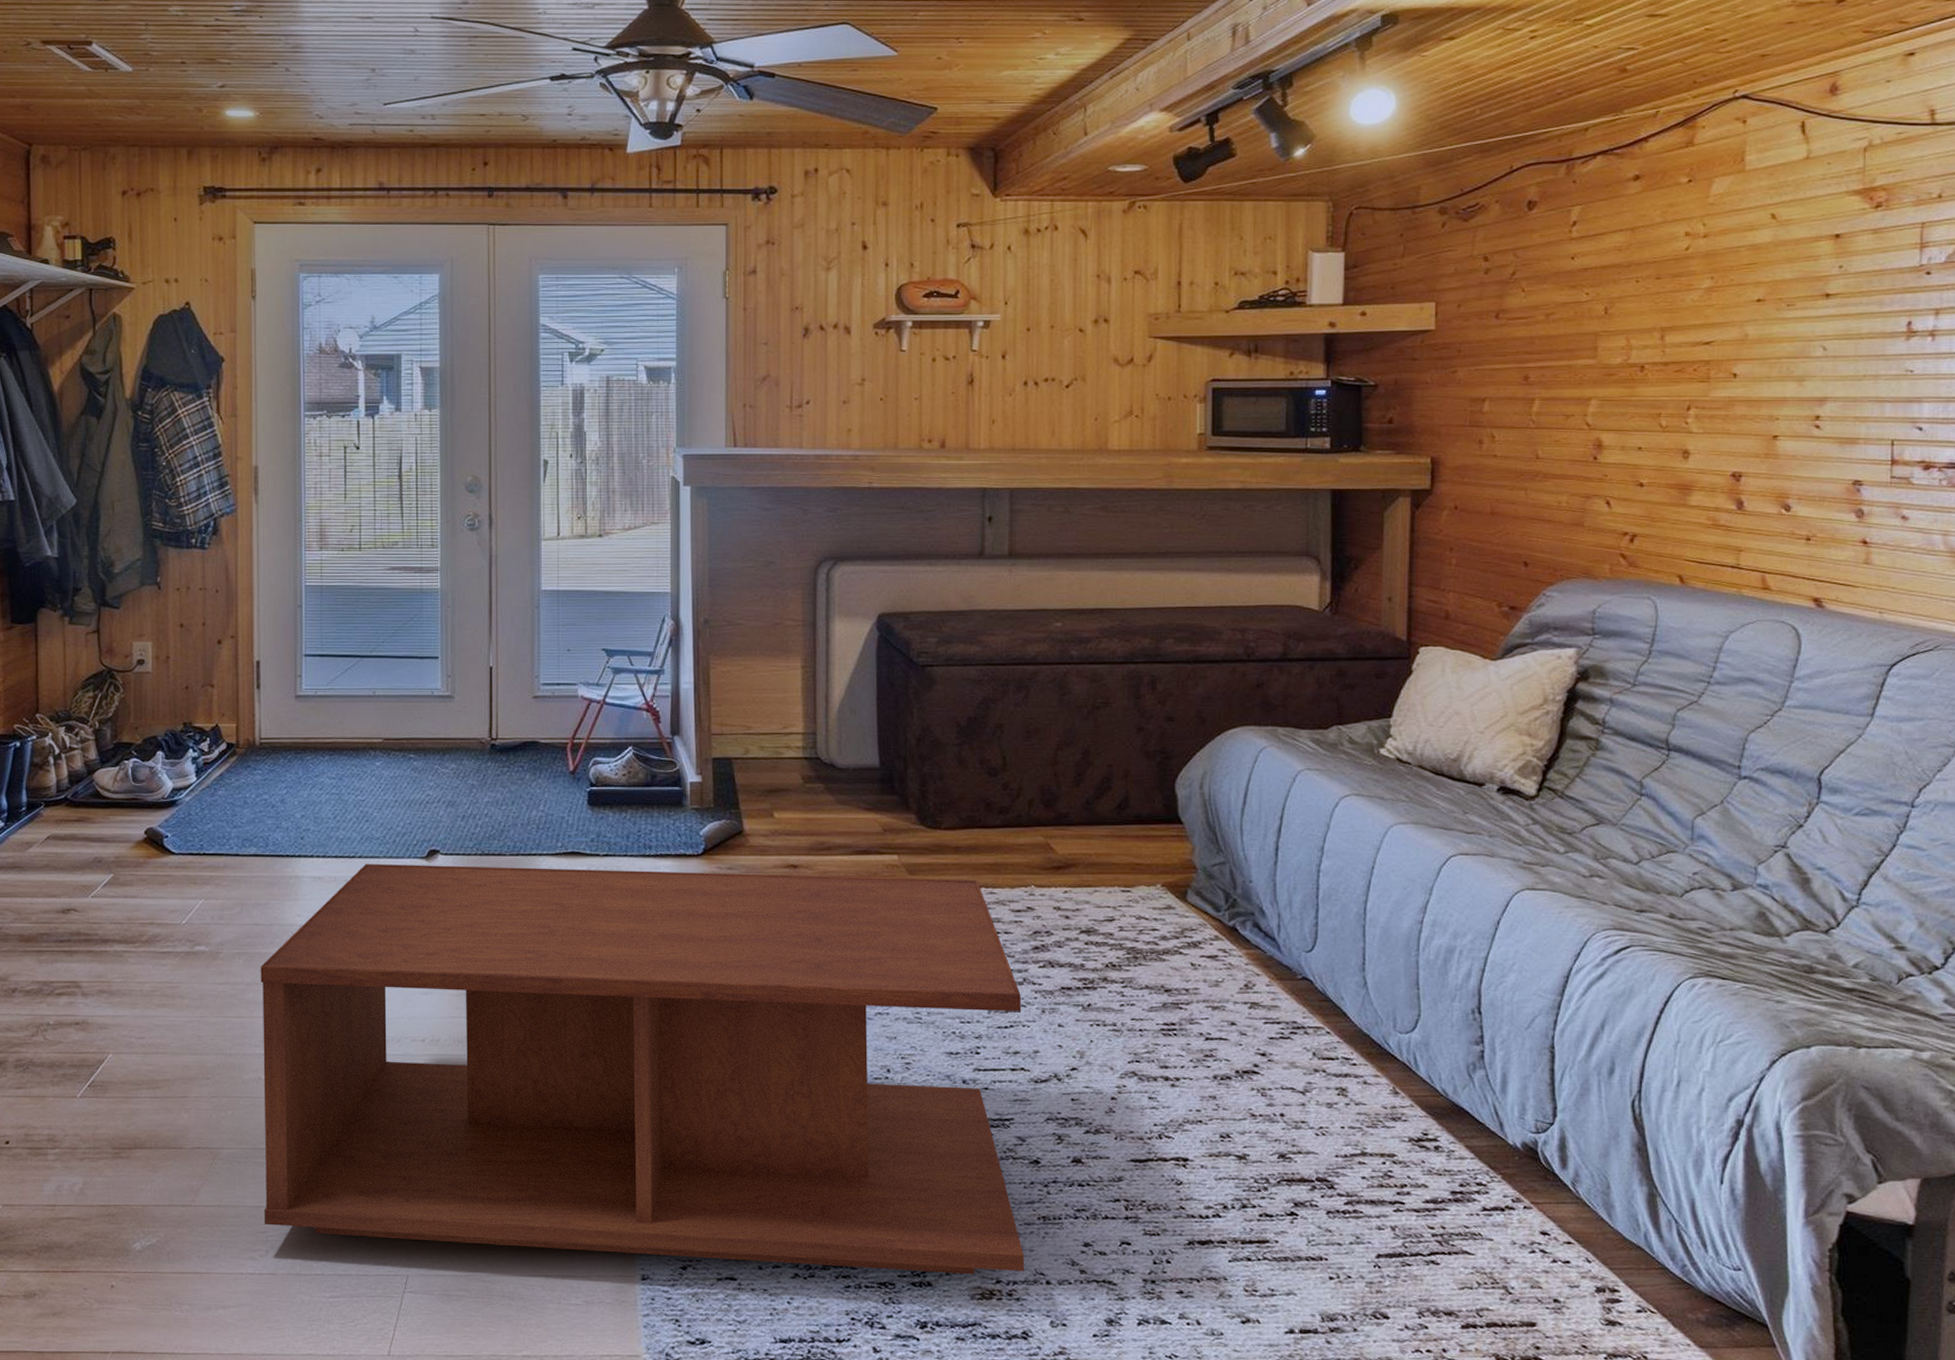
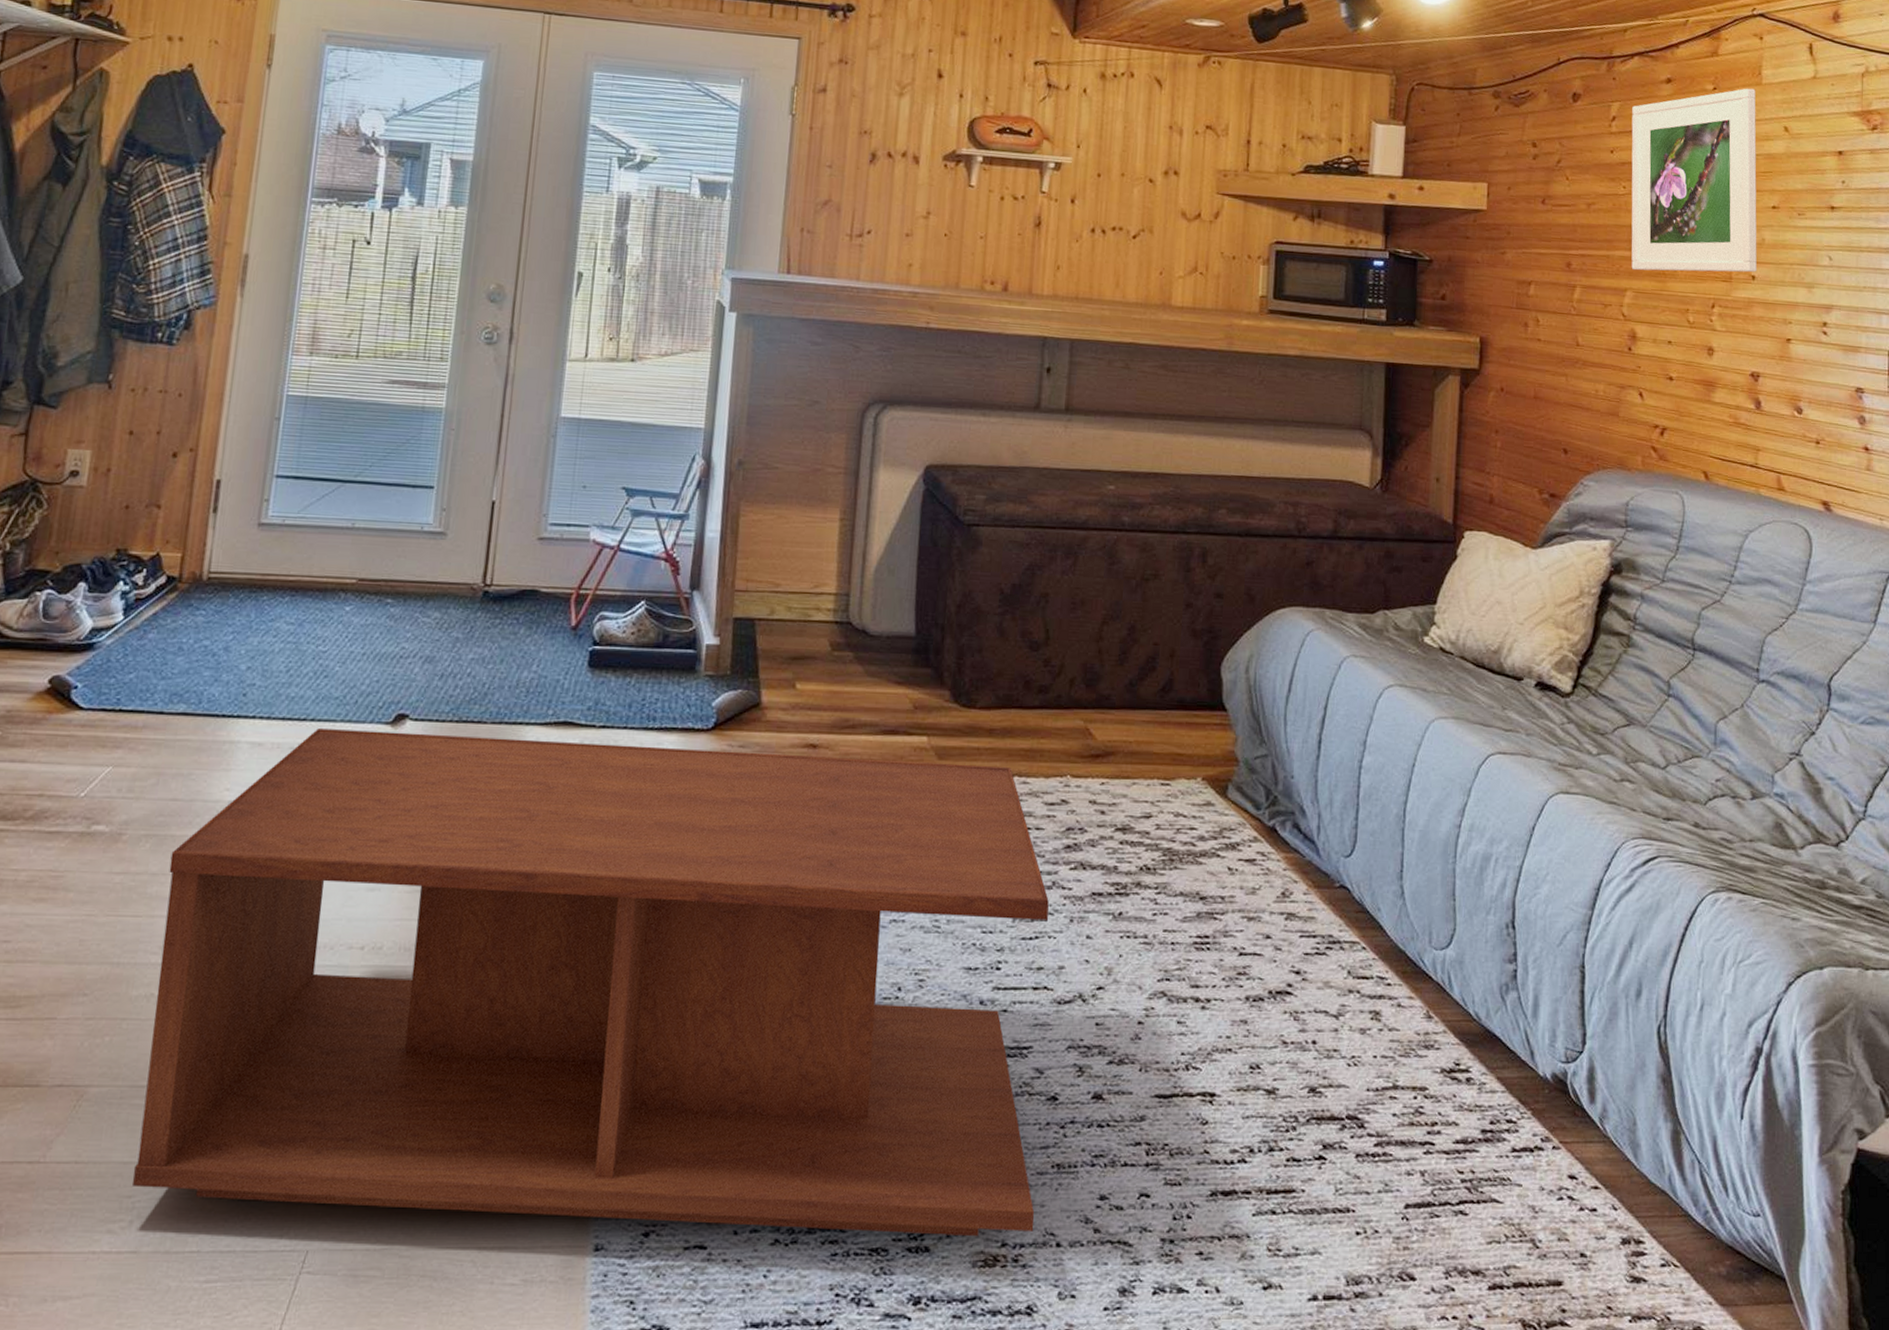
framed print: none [1594,177,1739,378] -> present [1631,88,1757,273]

